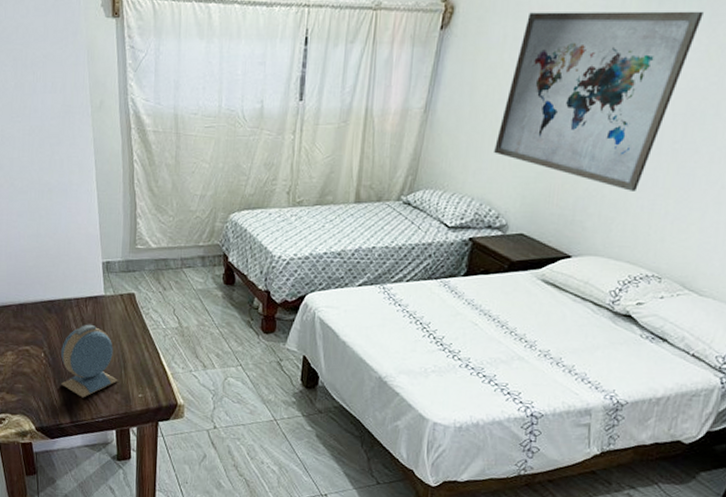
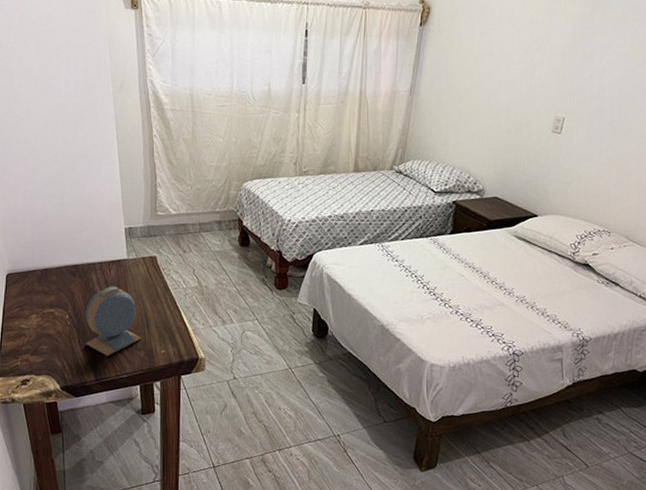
wall art: present [494,11,703,191] -> none [469,14,627,161]

